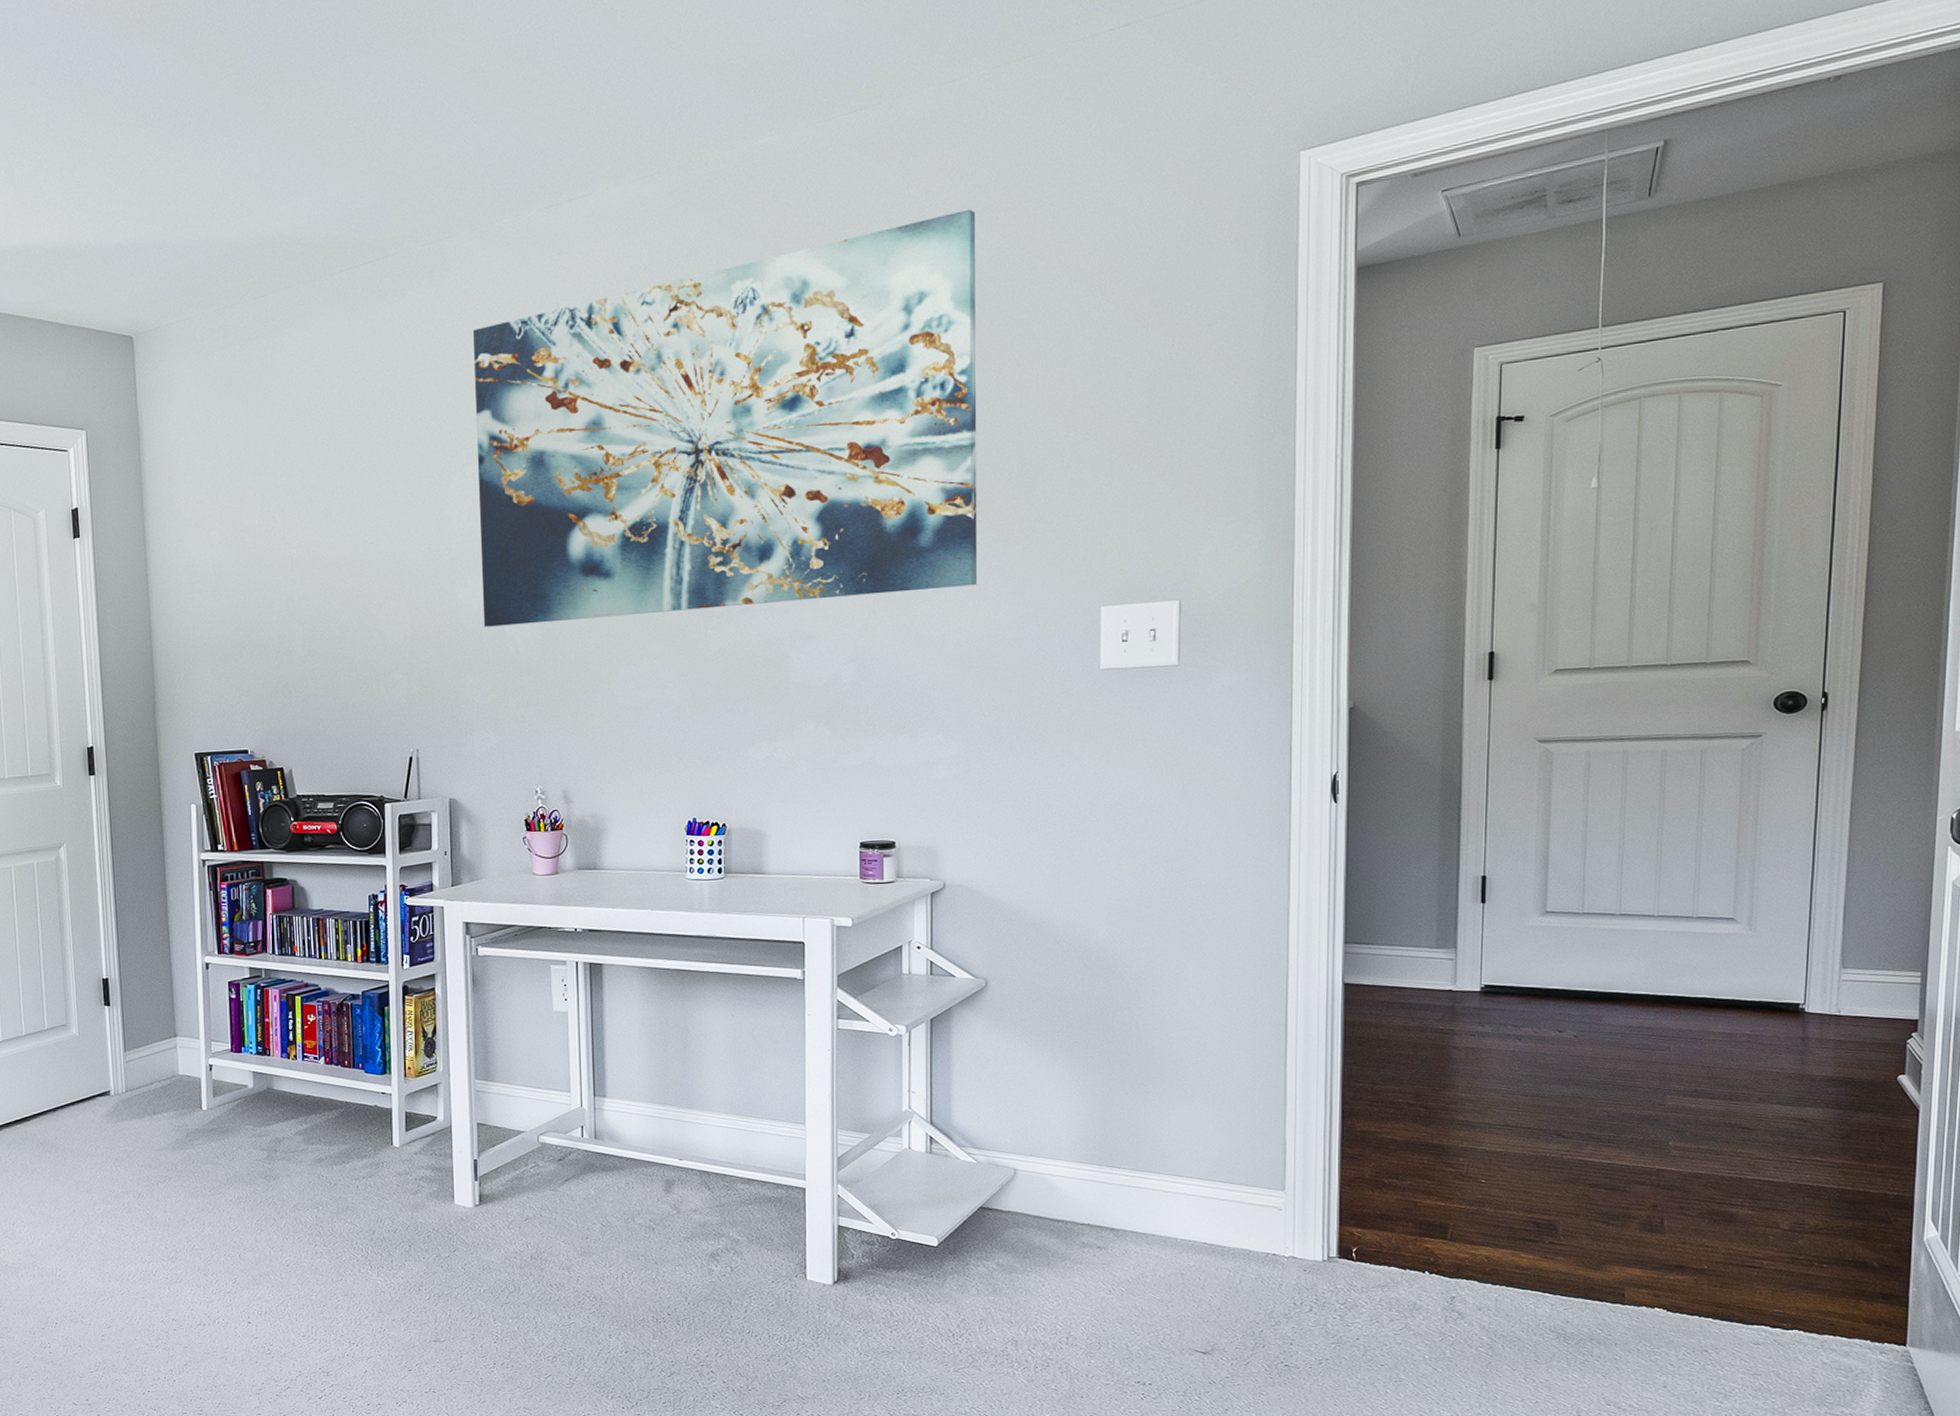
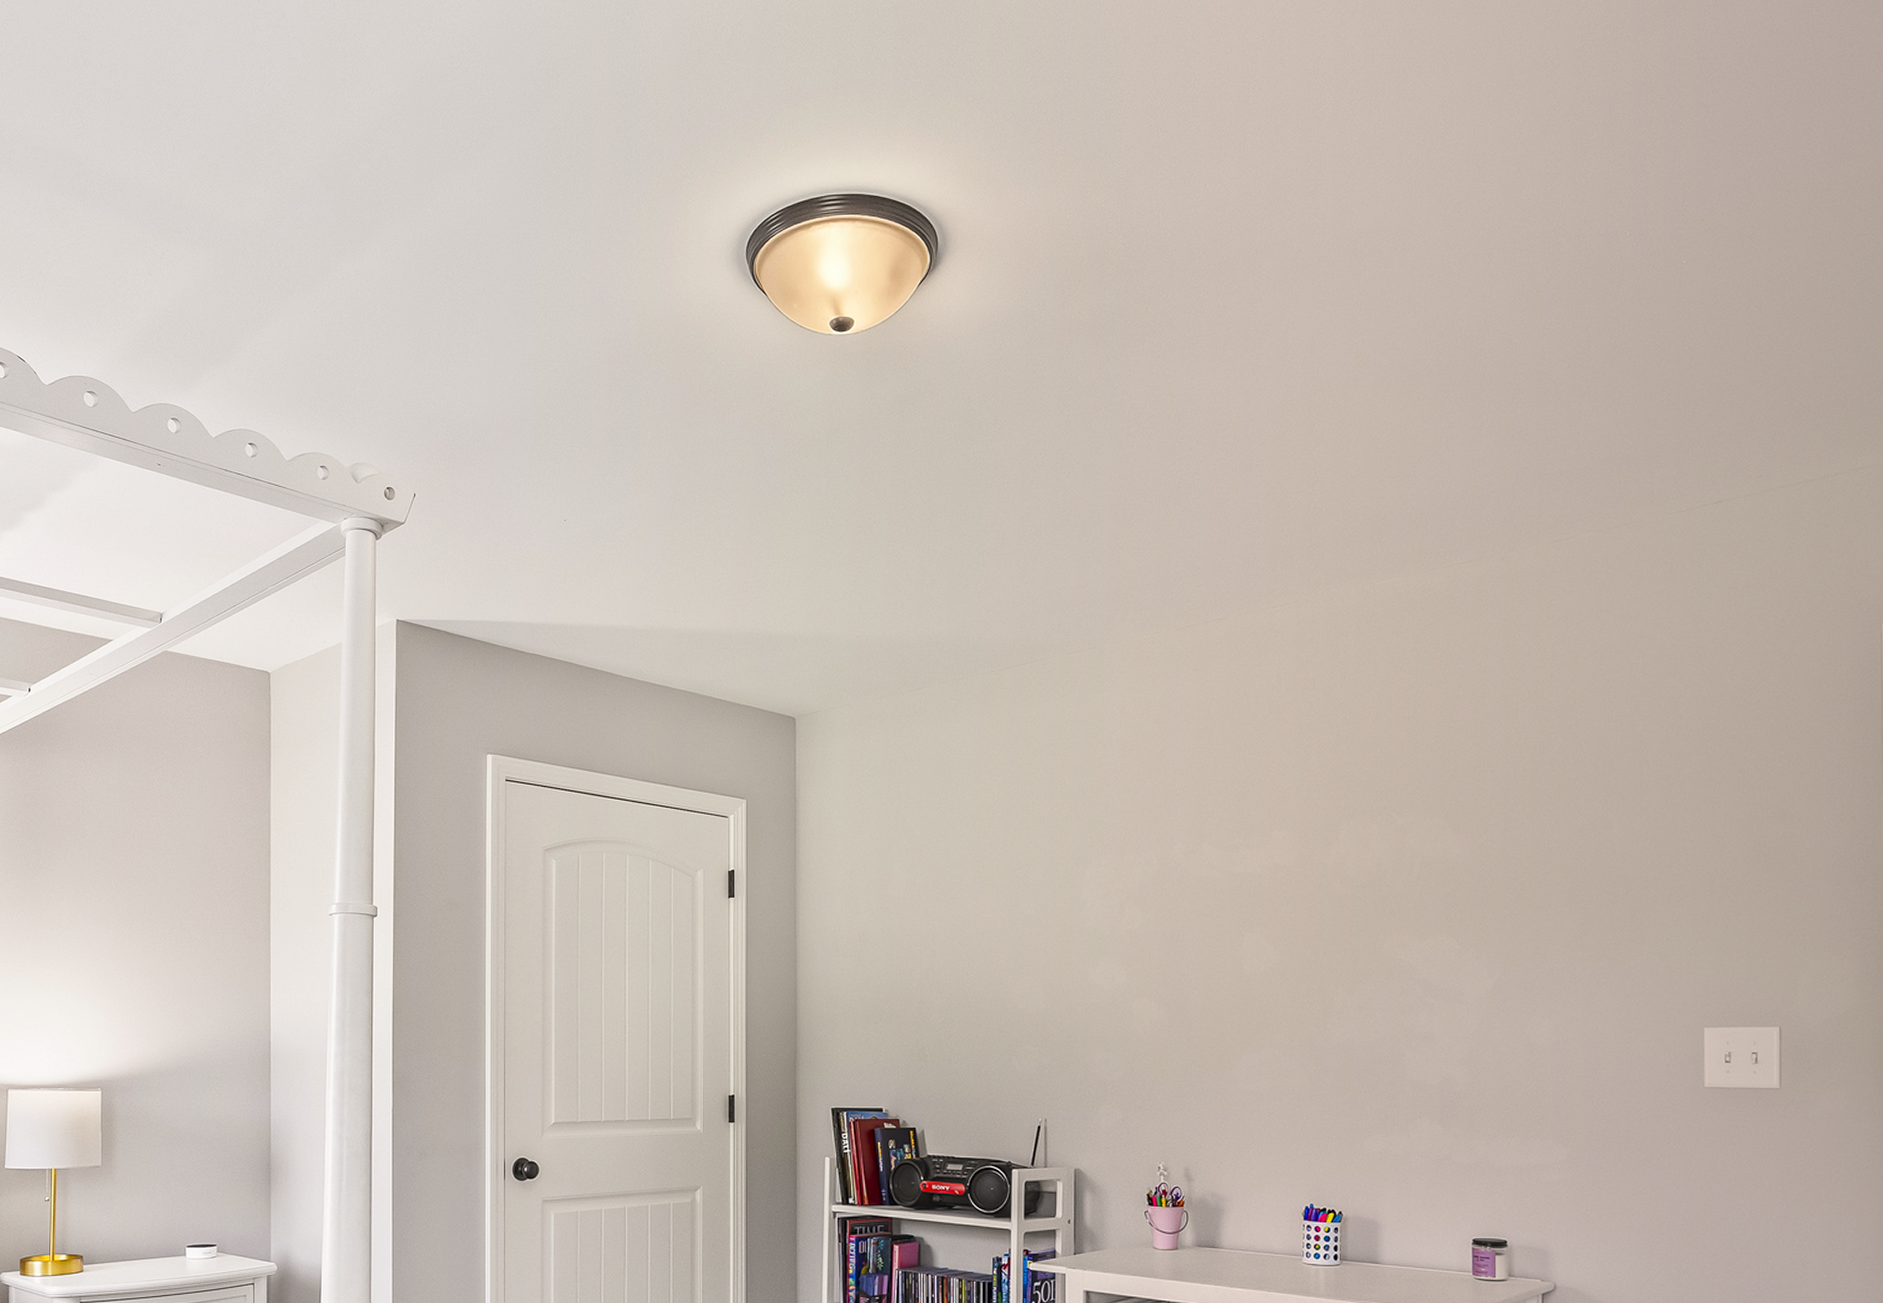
wall art: present [473,209,978,627] -> none [1112,654,1586,1007]

